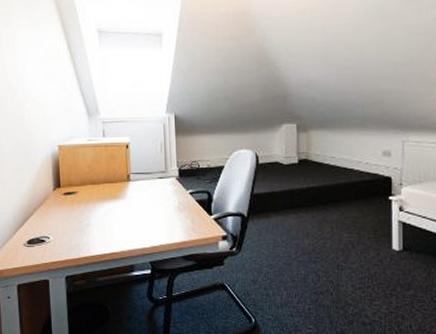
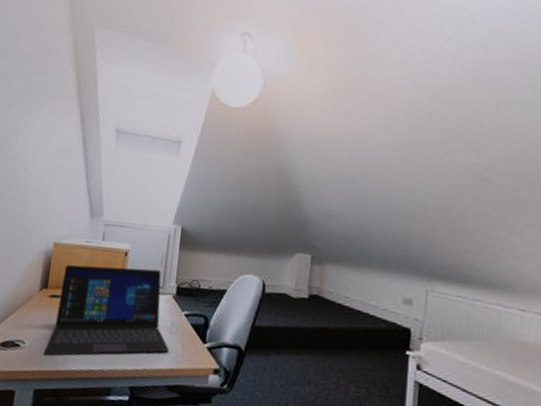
laptop: none [68,157,180,246] -> present [44,264,169,356]

